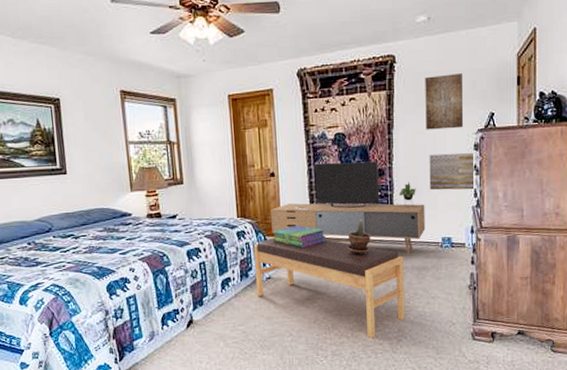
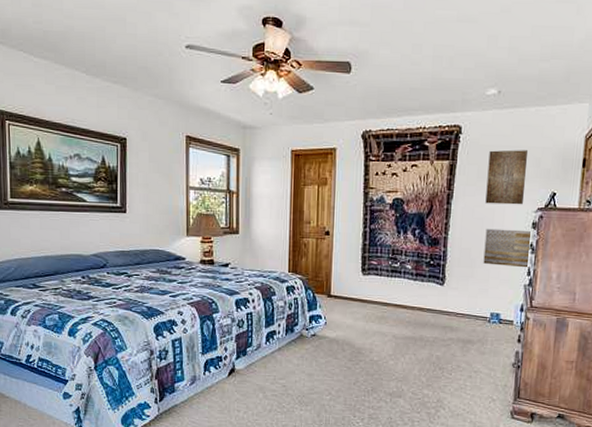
bench: present [253,238,406,339] -> none [300,296,450,406]
media console: present [271,161,426,255] -> none [321,226,477,327]
stack of books: present [272,225,326,248] -> none [321,286,375,309]
potted plant: present [347,220,371,255] -> none [394,287,420,322]

